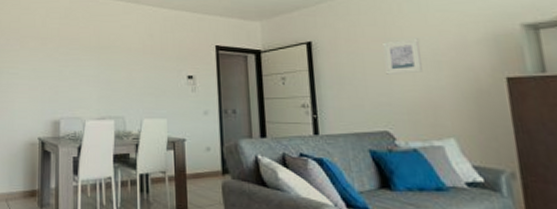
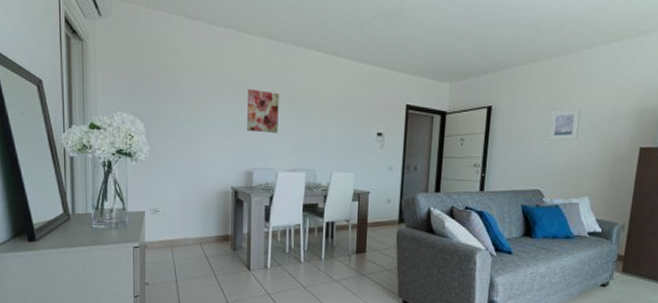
wall art: none [53,40,84,81] -> present [247,88,279,133]

